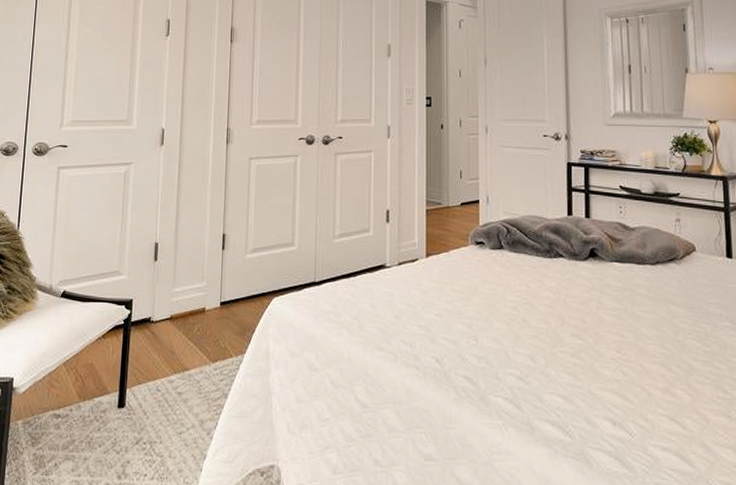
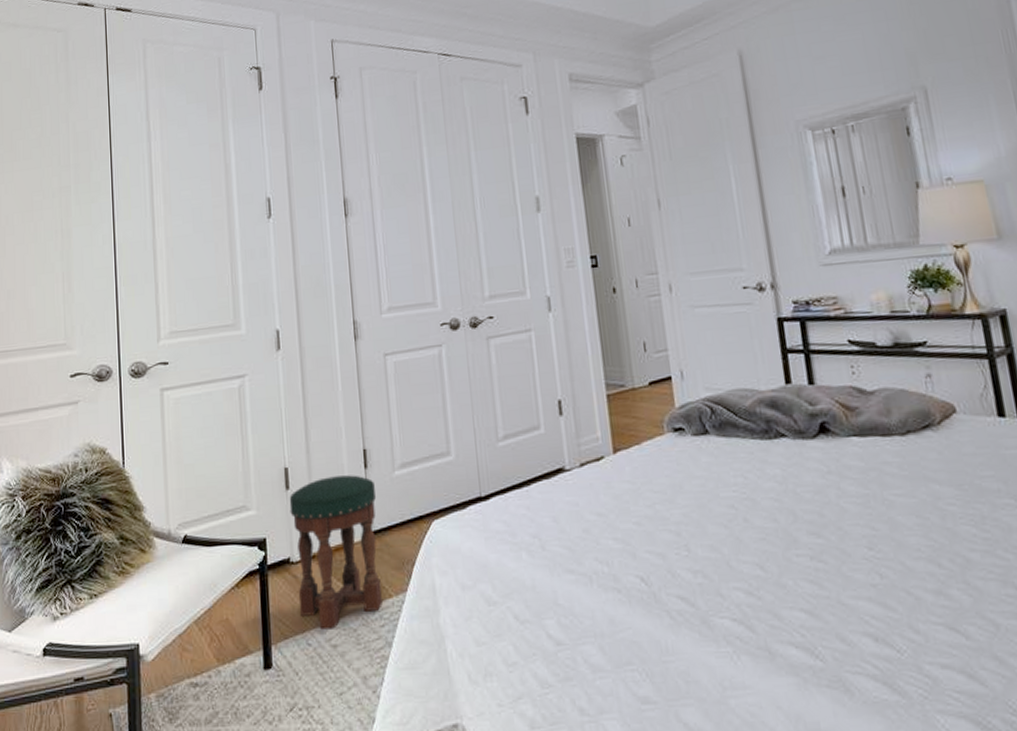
stool: none [153,254,229,379] -> present [289,475,383,630]

